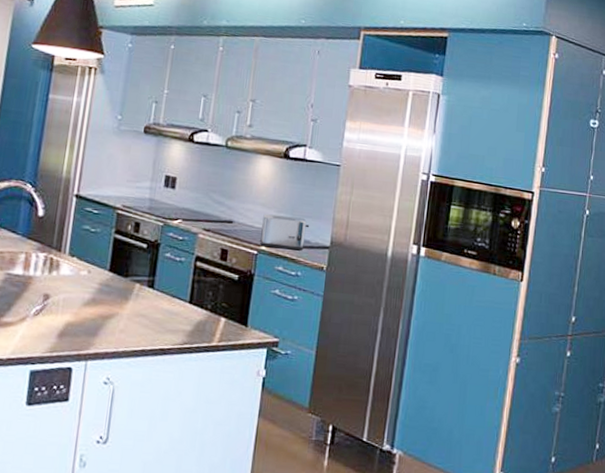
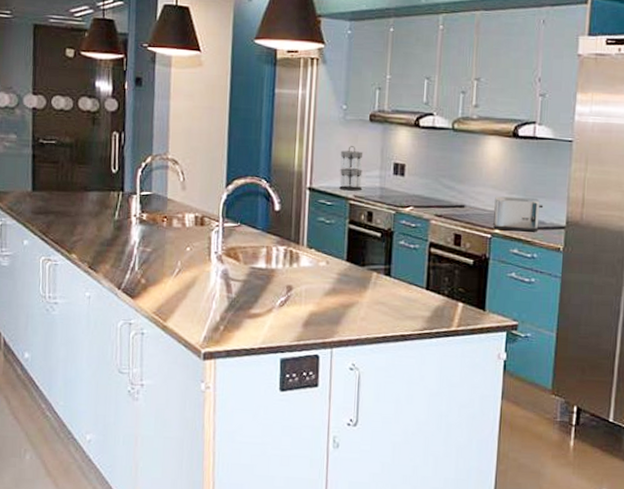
spice rack: none [107,156,135,201] -> present [339,146,364,191]

